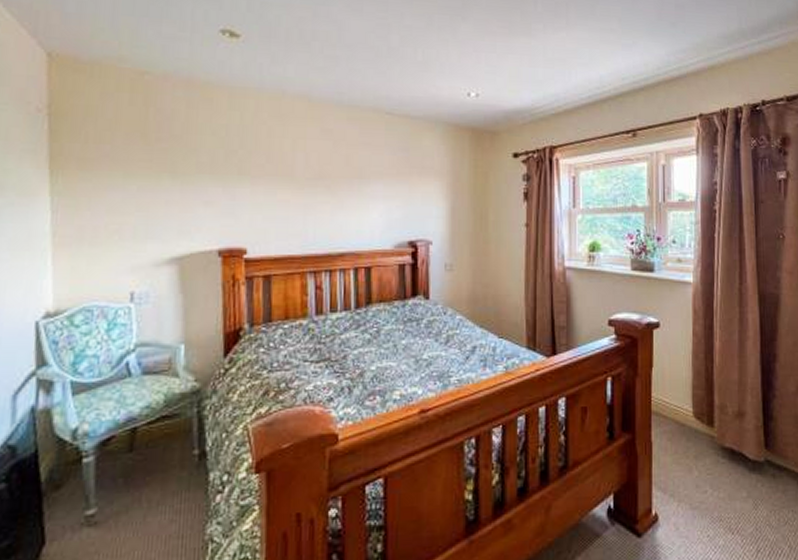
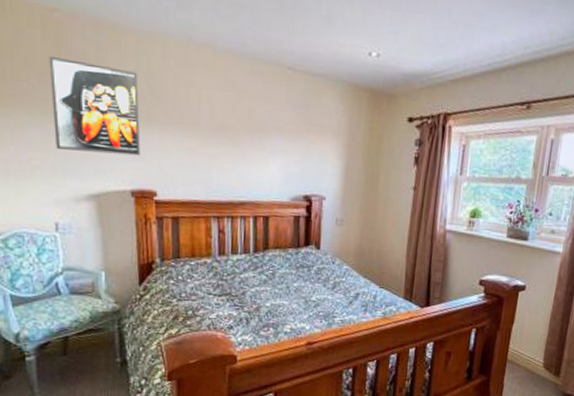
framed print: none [135,116,231,213] -> present [49,55,141,156]

